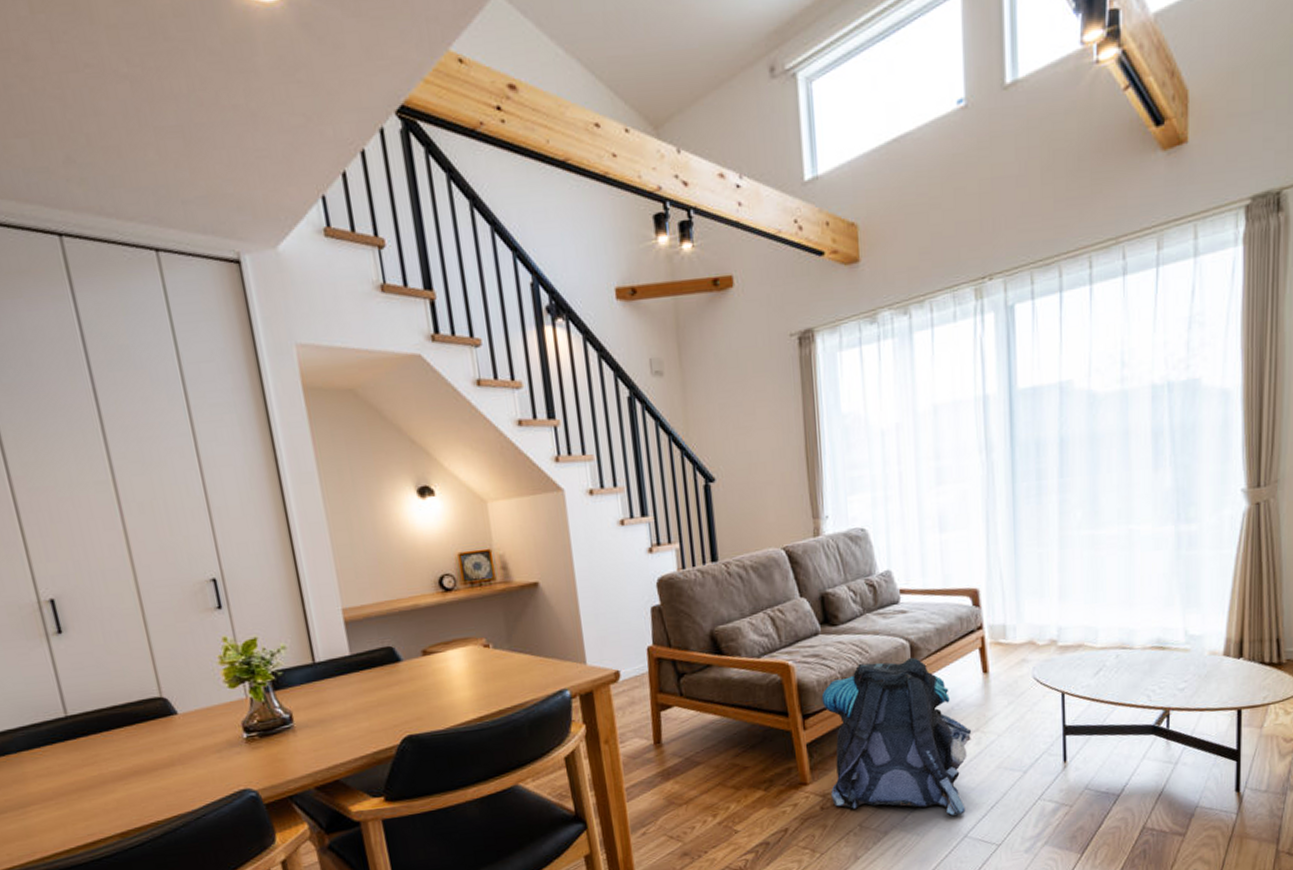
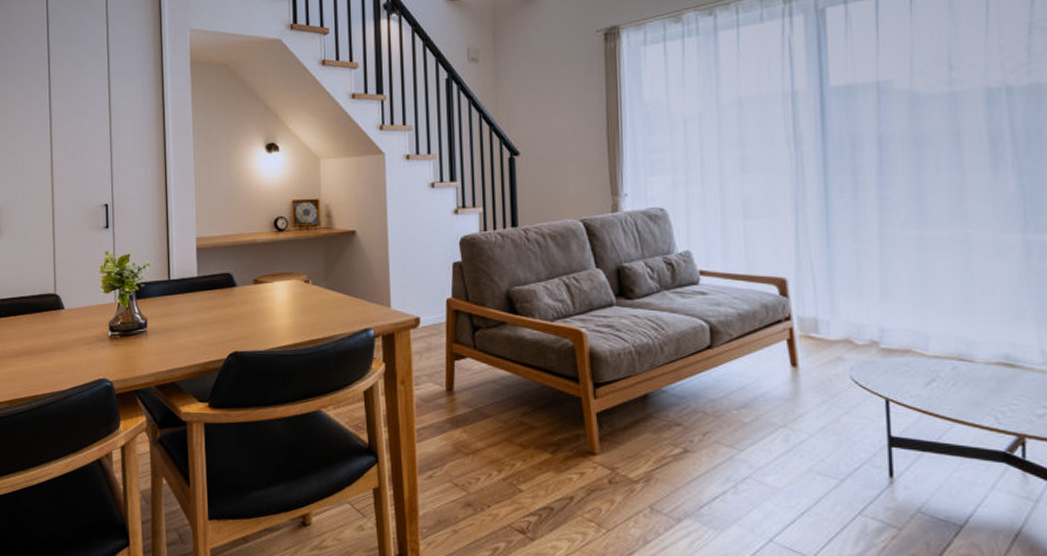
backpack: present [821,657,972,816] -> none [614,339,779,515]

